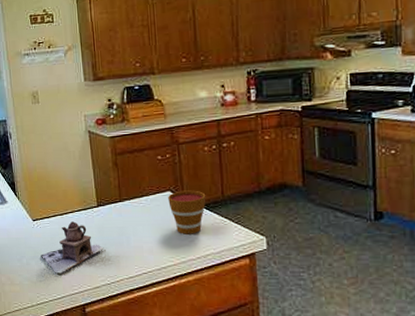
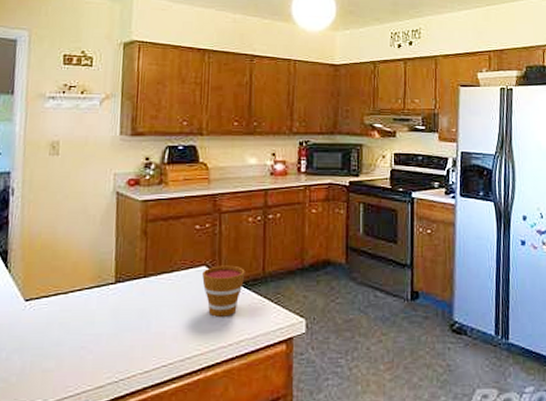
teapot: present [41,221,103,275] -> none [28,302,115,372]

